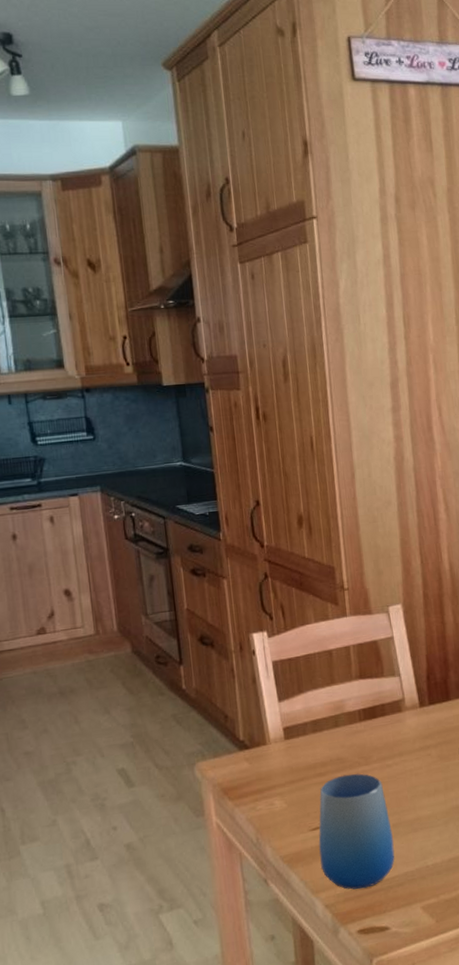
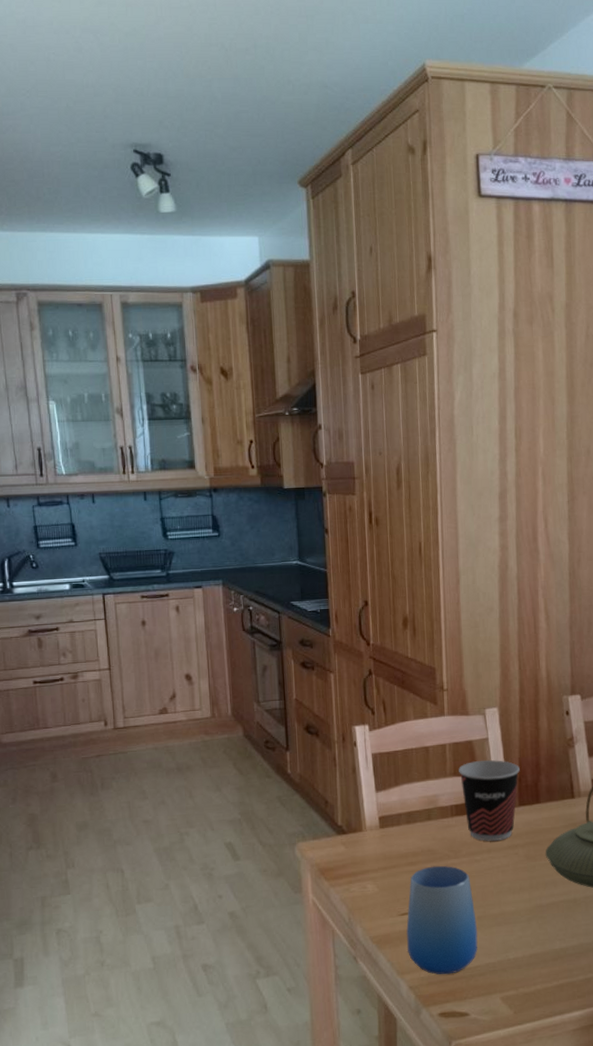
cup: none [364,658,428,744] -> present [459,760,520,841]

